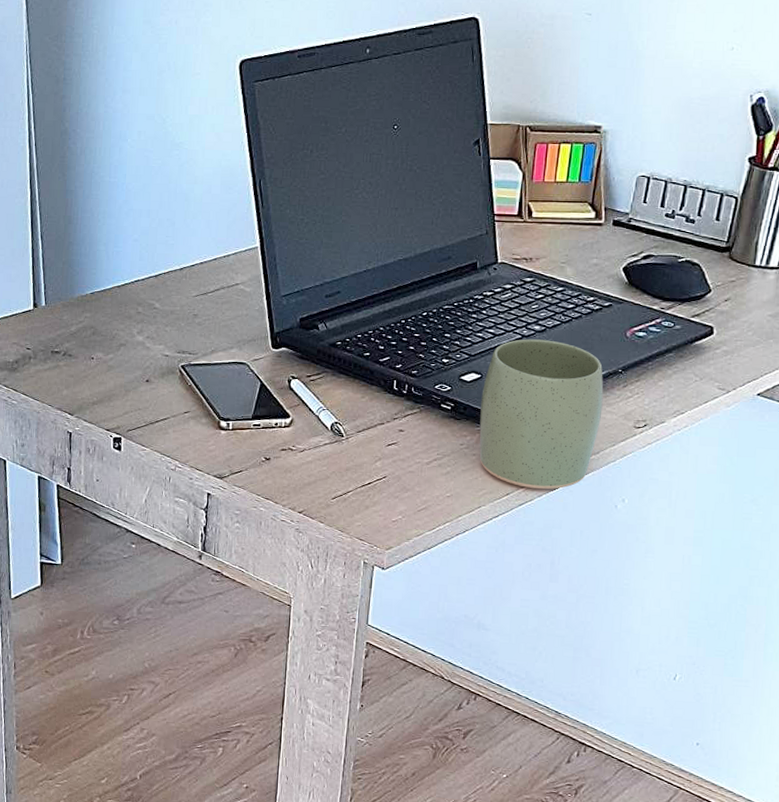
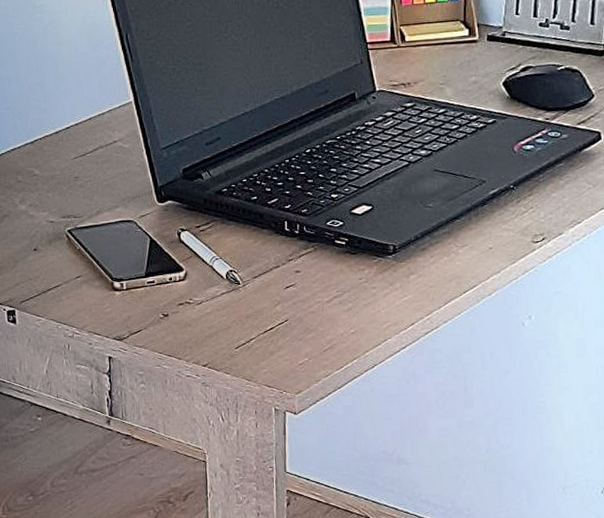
mug: present [479,339,604,490] -> none [374,163,499,316]

